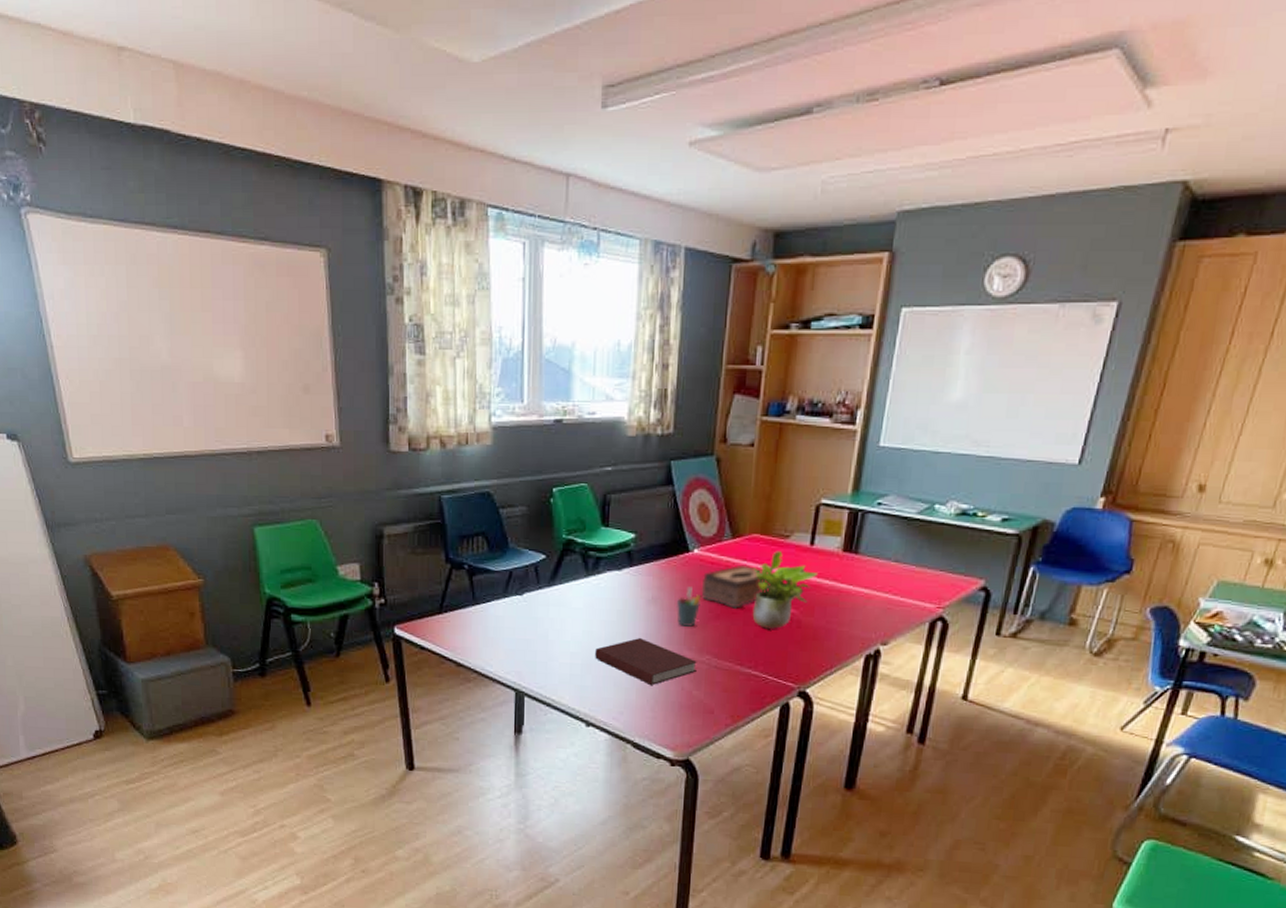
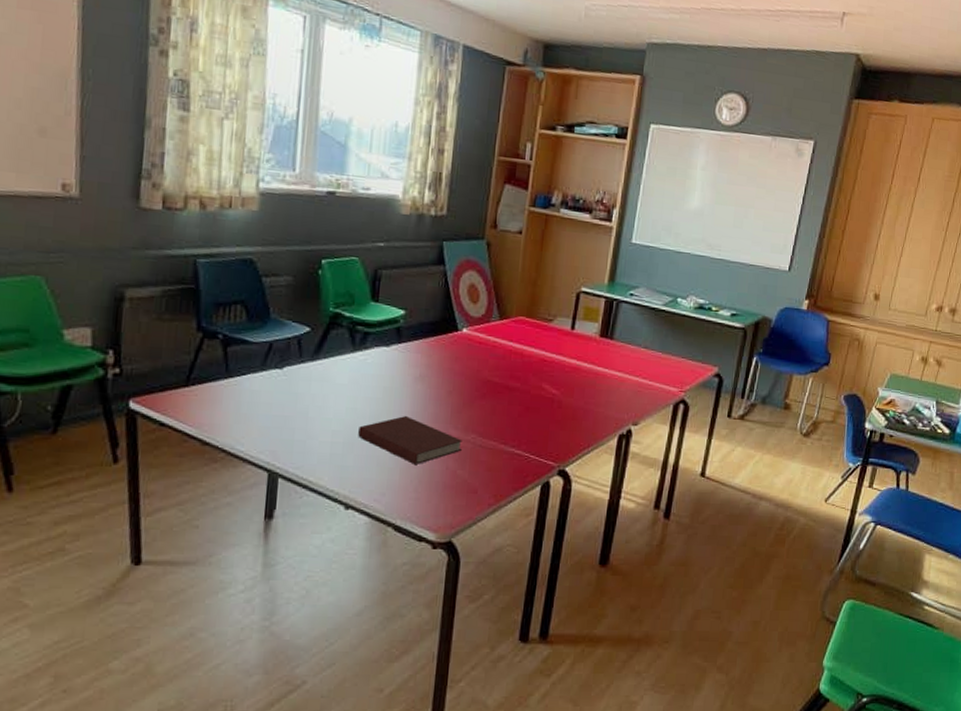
pen holder: present [677,587,702,627] -> none [444,365,469,405]
tissue box: present [700,564,773,609] -> none [468,345,537,388]
potted plant: present [752,551,819,629] -> none [517,334,579,409]

